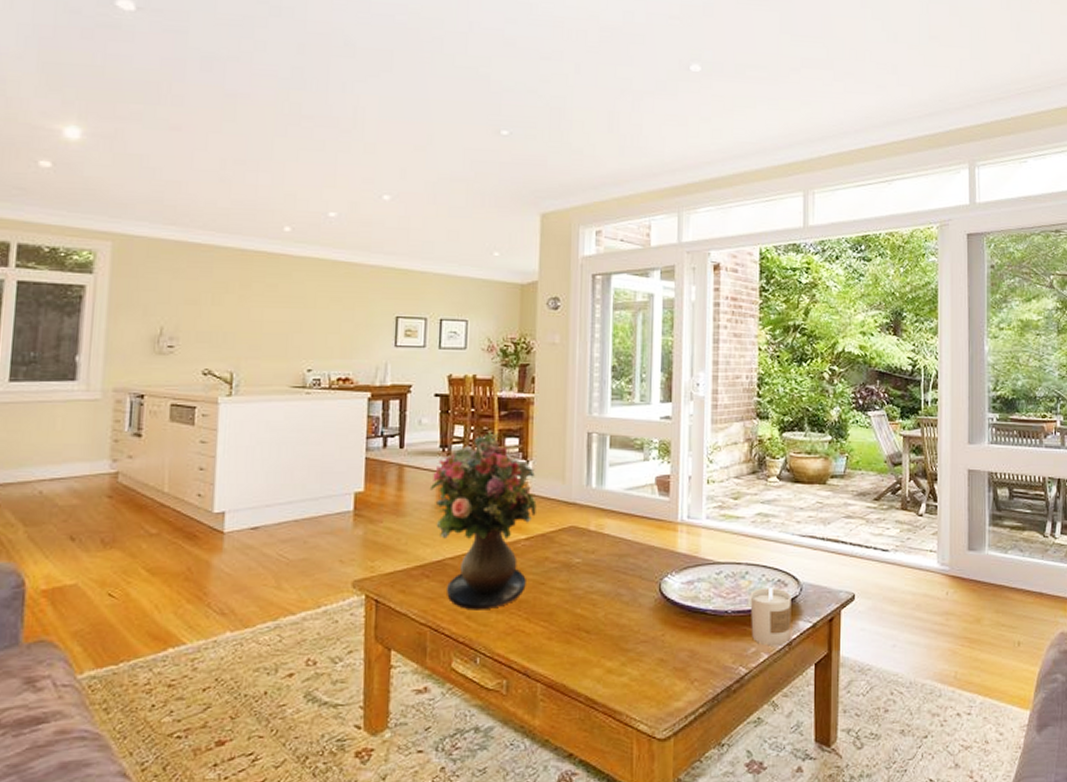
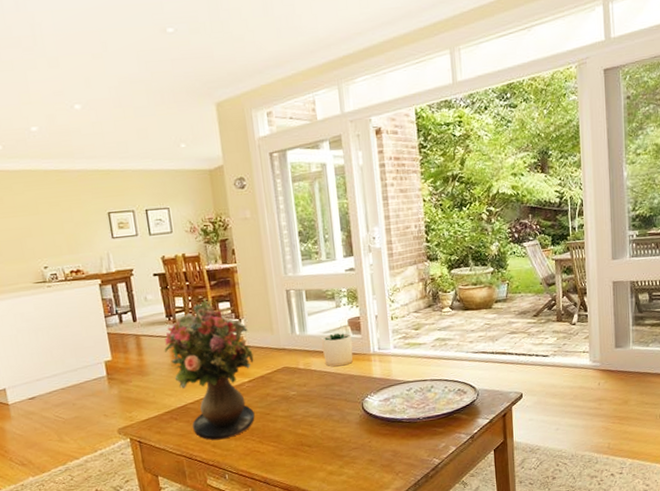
planter: none [621,491,657,533] -> present [322,332,354,367]
candle: present [750,586,792,646] -> none [436,395,473,441]

